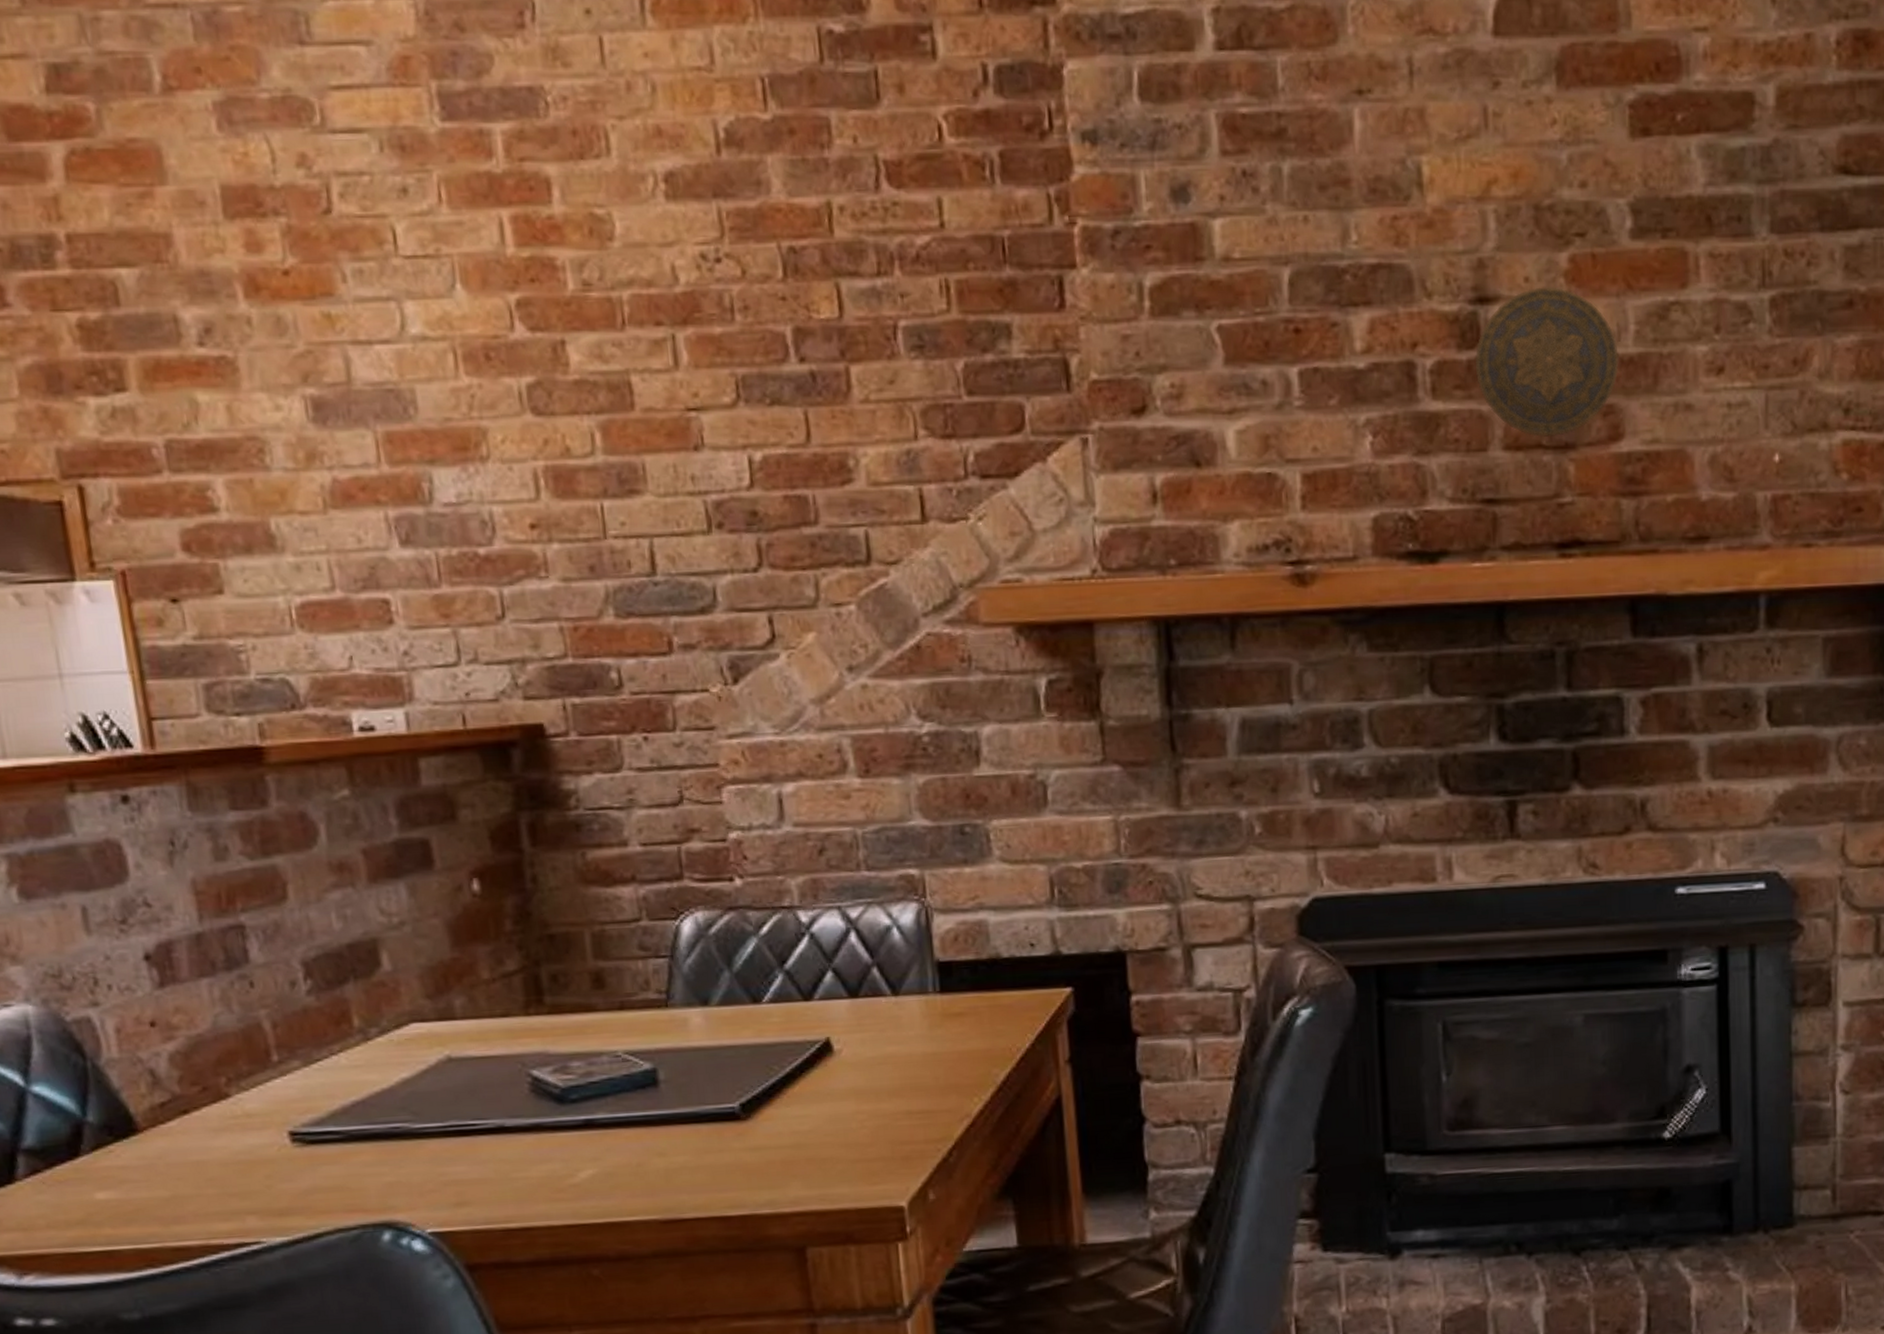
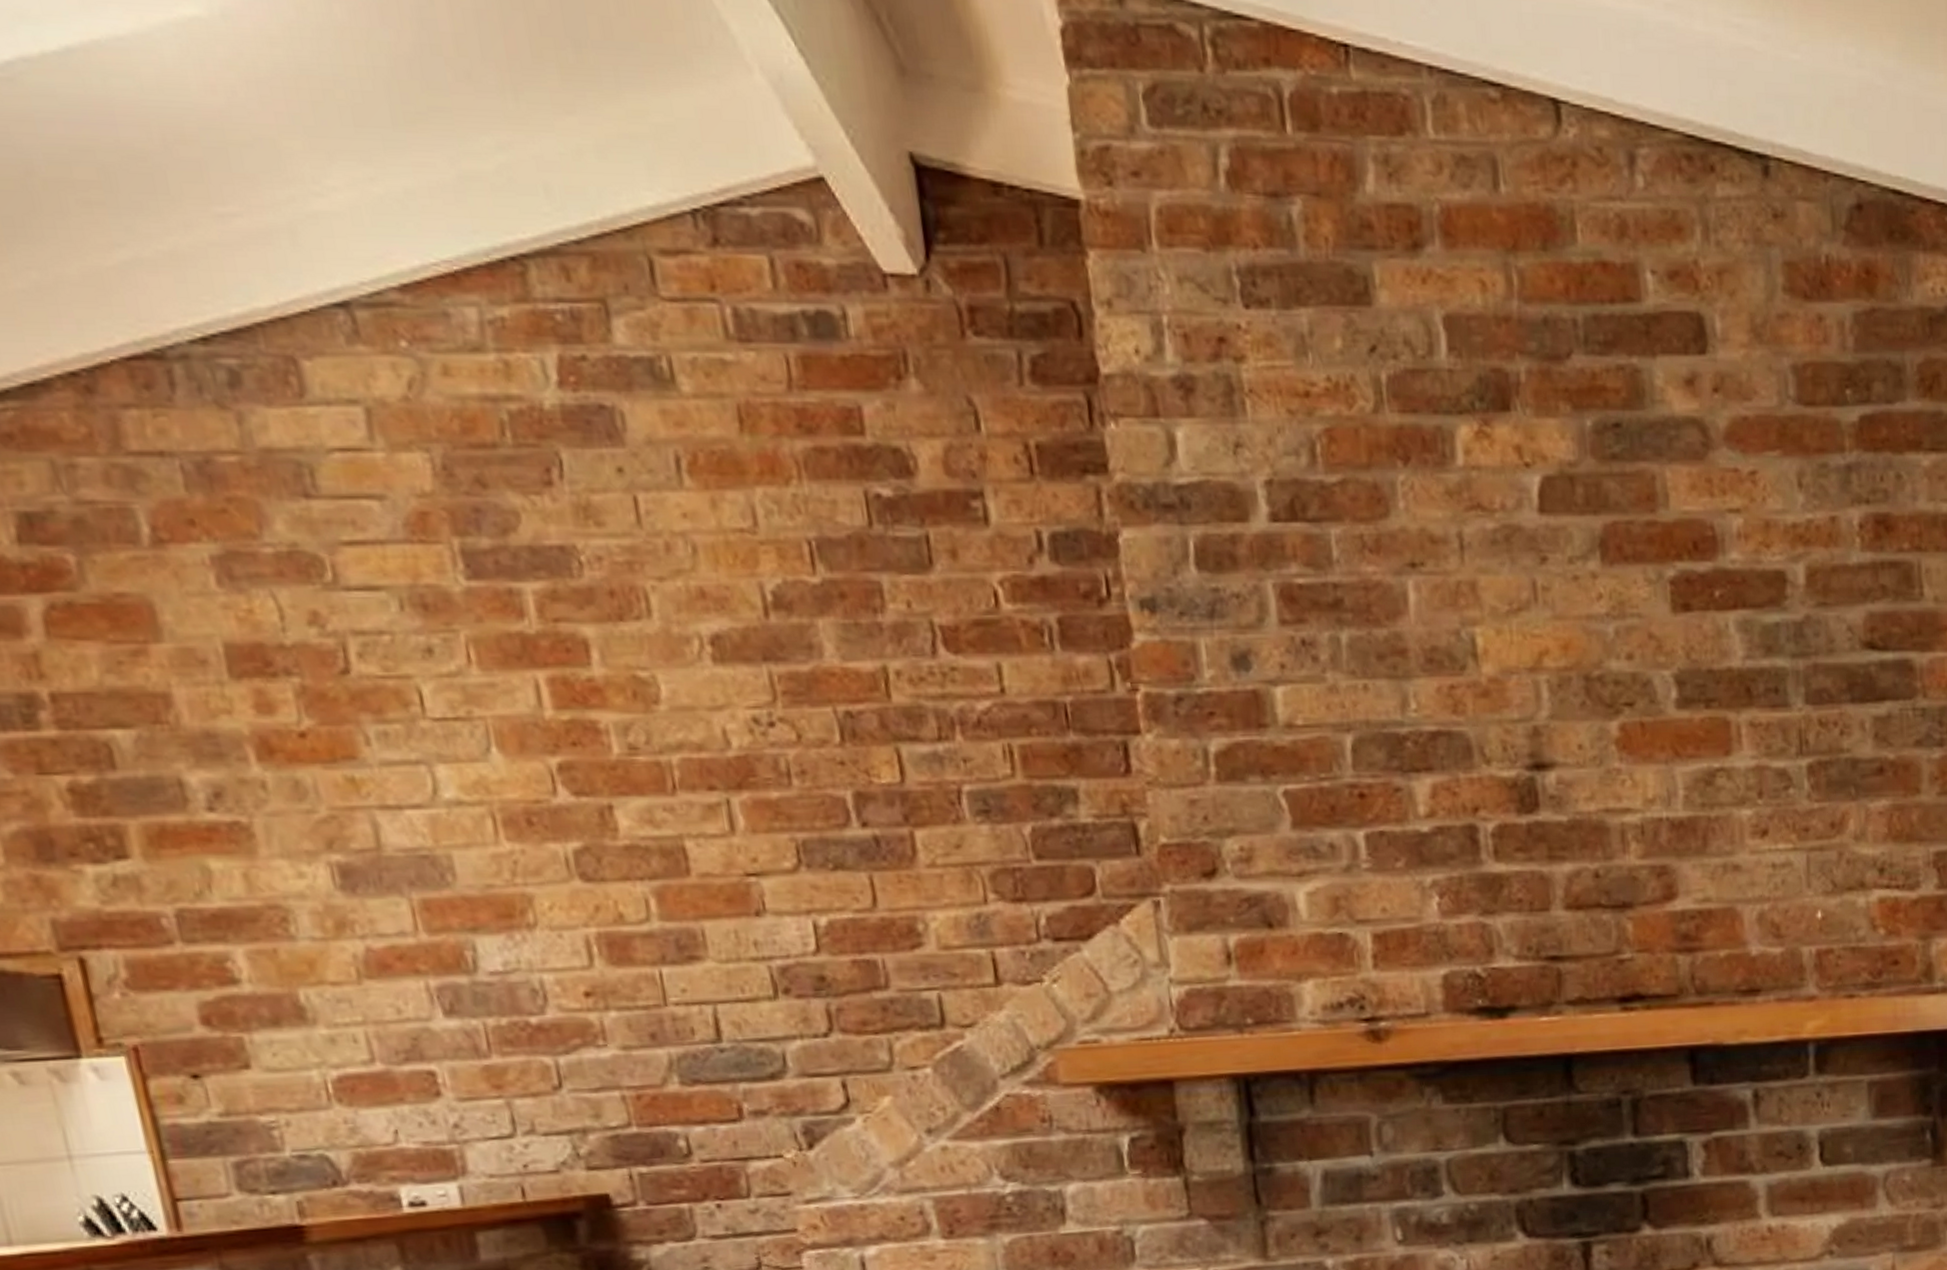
decorative plate: present [1474,287,1619,437] -> none [1534,754,1671,897]

